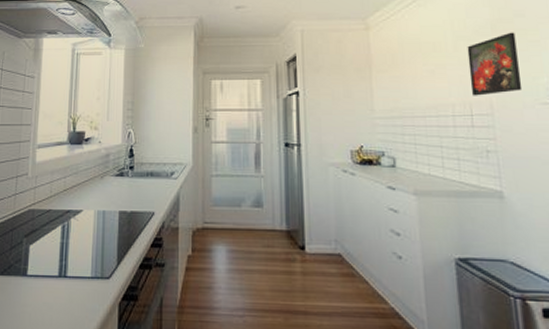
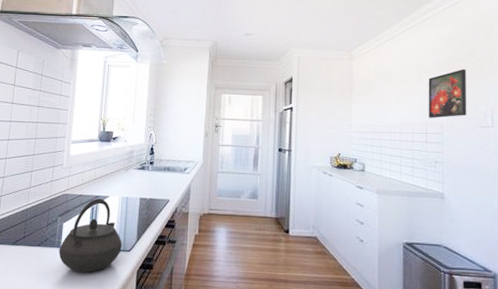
kettle: none [25,214,100,307] -> present [59,198,122,273]

